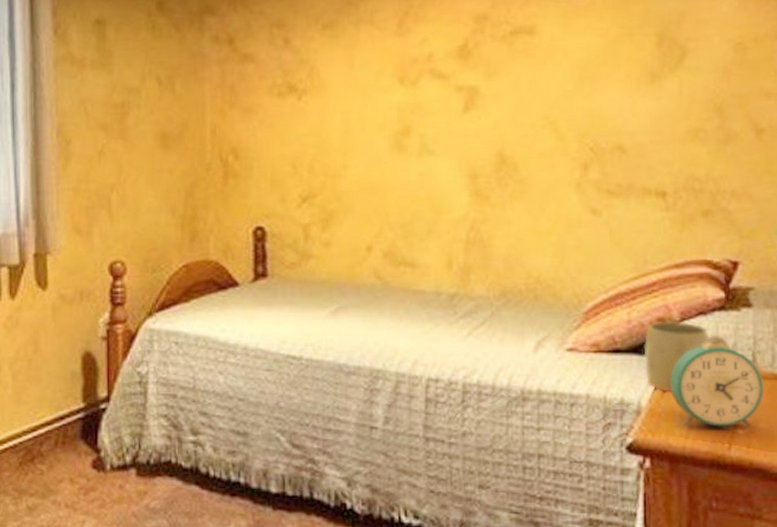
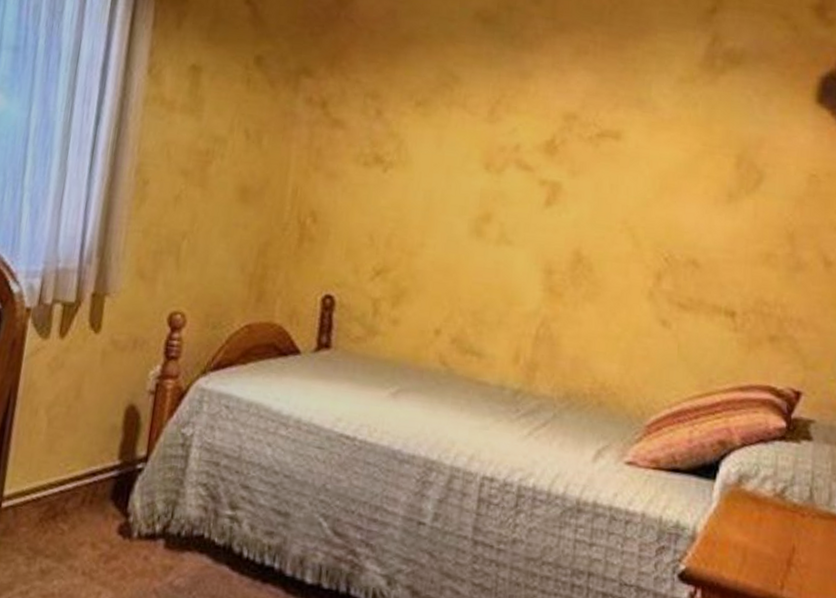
mug: present [644,321,731,393] -> none [702,444,789,521]
alarm clock: present [670,341,764,427] -> none [726,471,820,567]

